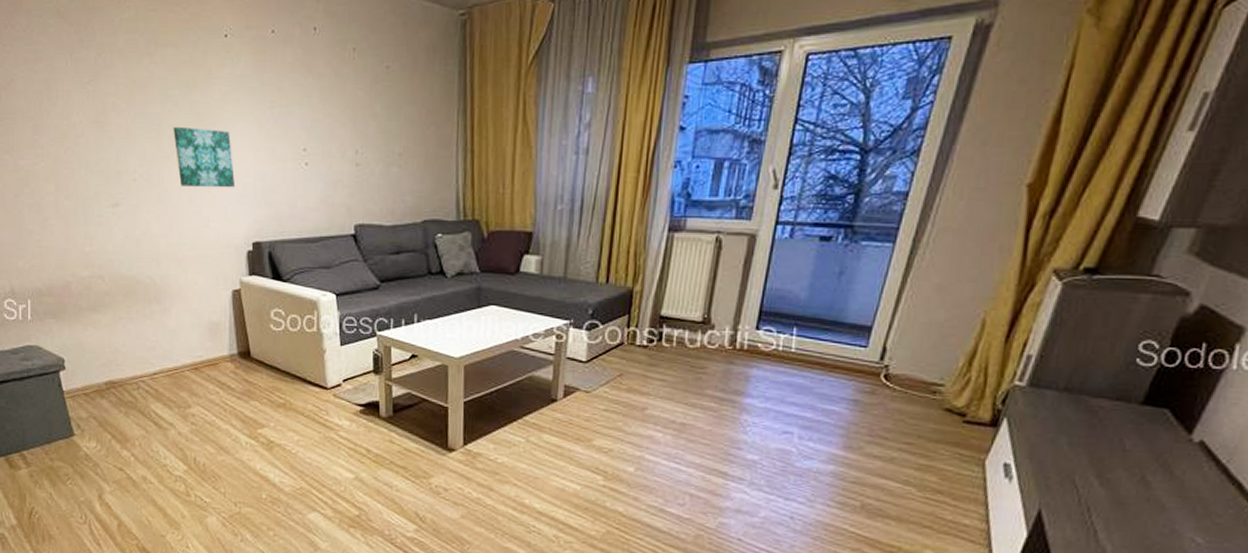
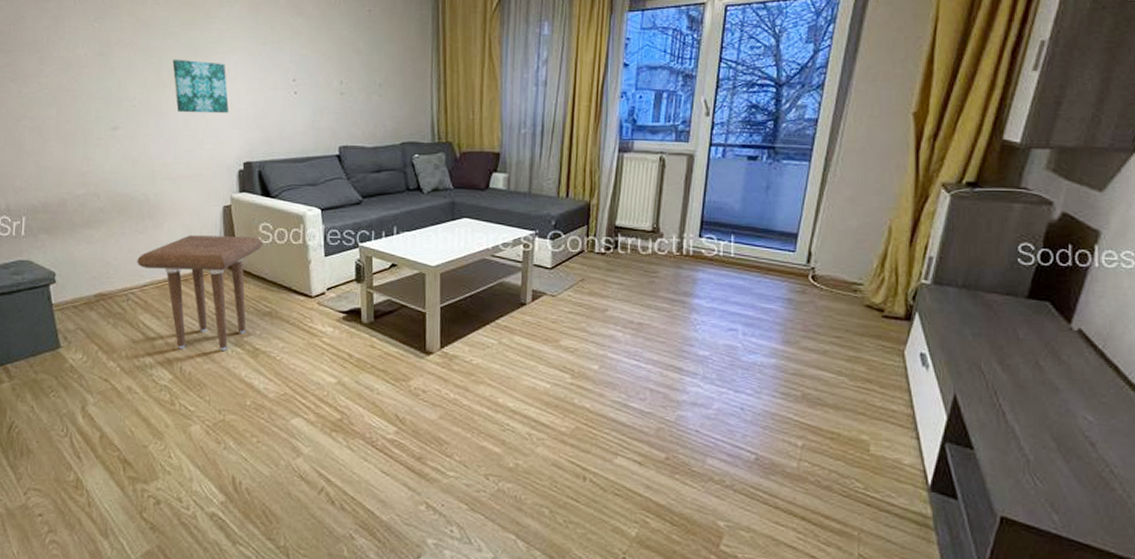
side table: none [146,321,276,442] -> present [137,235,264,351]

